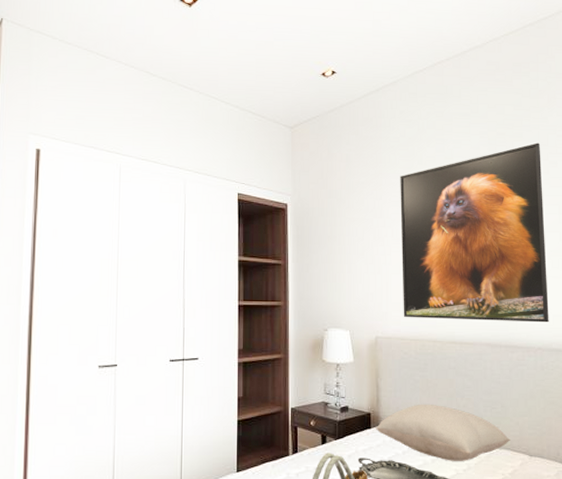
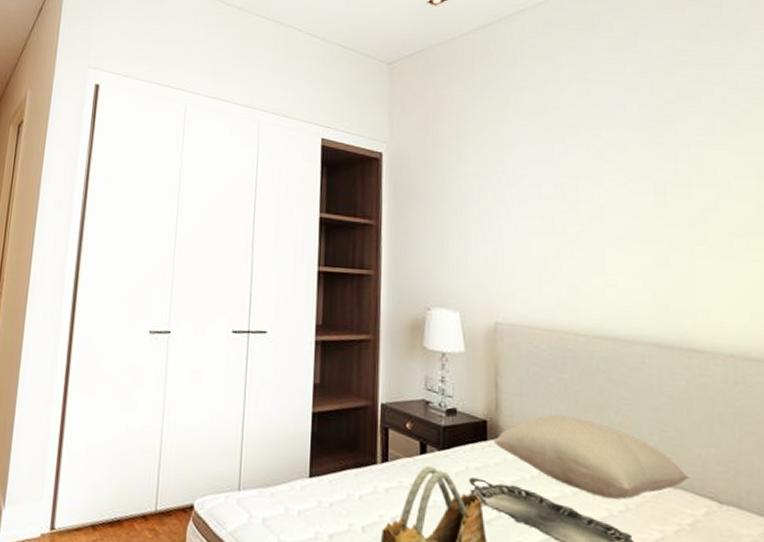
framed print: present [400,142,549,323] -> none [529,85,745,322]

